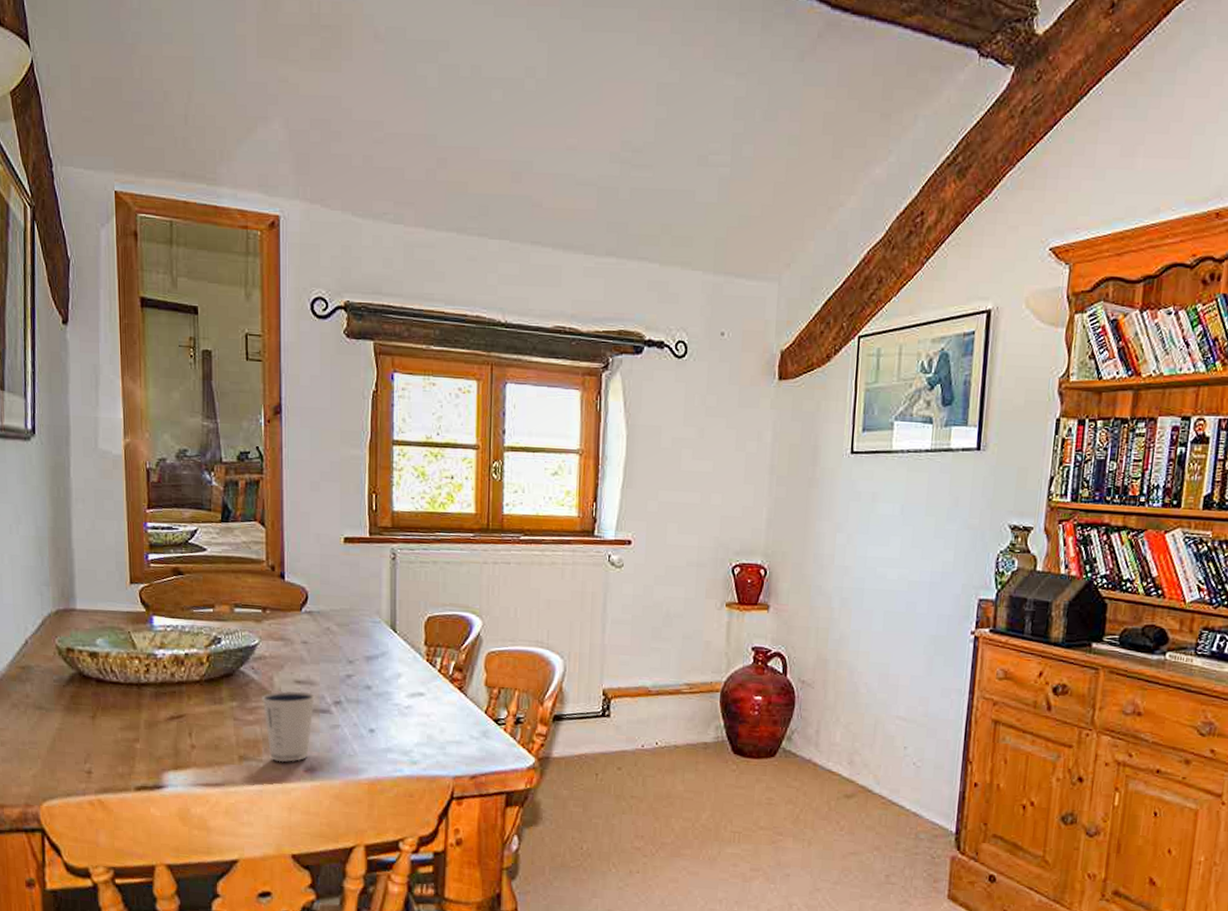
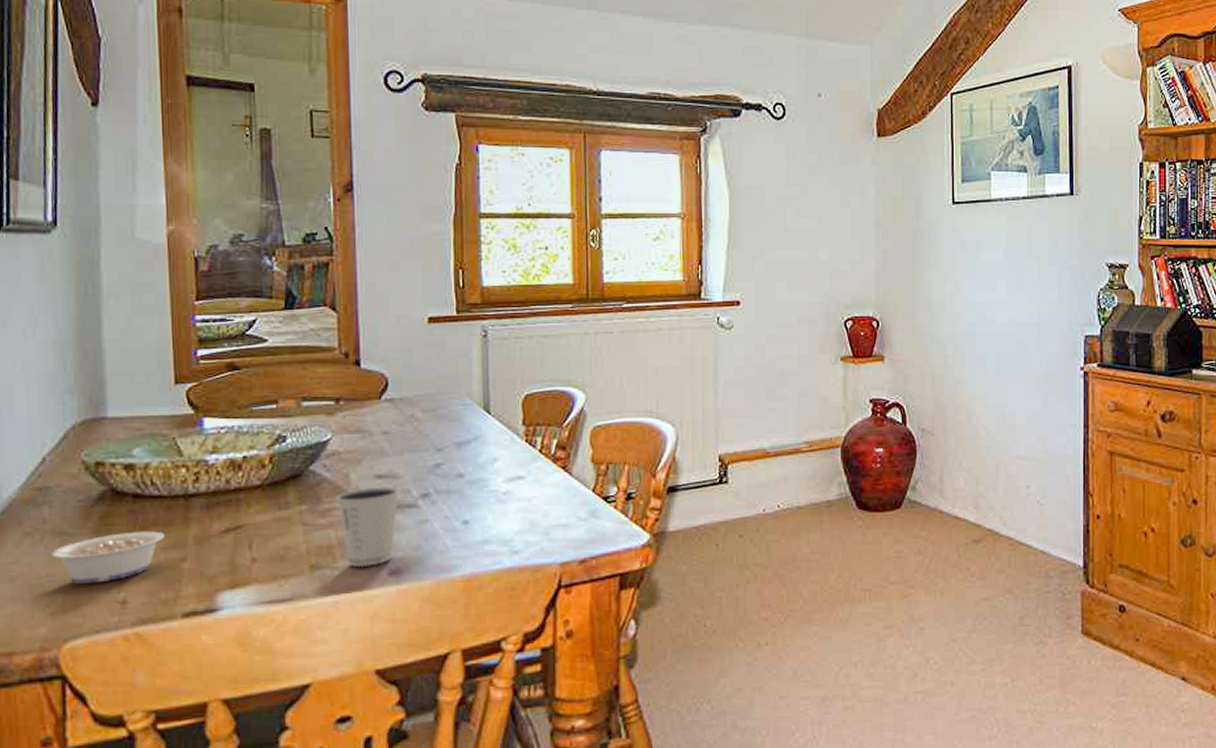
legume: none [13,711,121,753] -> present [26,531,164,584]

